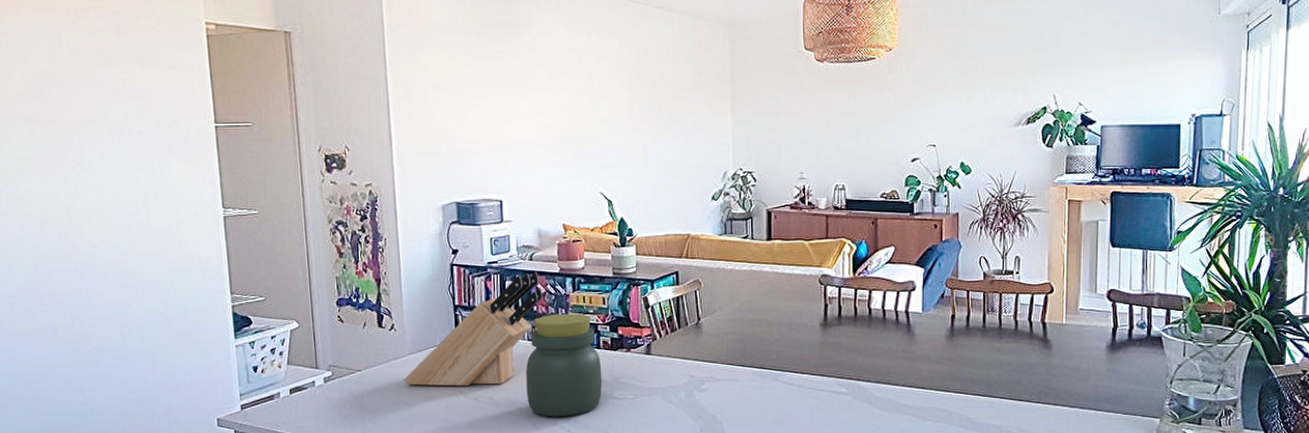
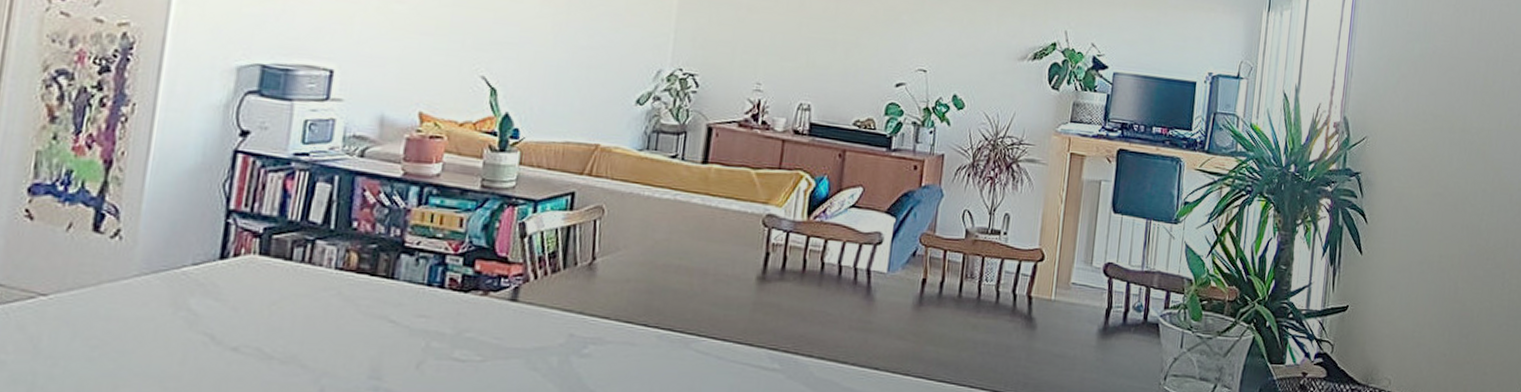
knife block: present [403,271,543,386] -> none [118,173,372,330]
jar: present [526,313,603,416] -> none [317,234,442,382]

